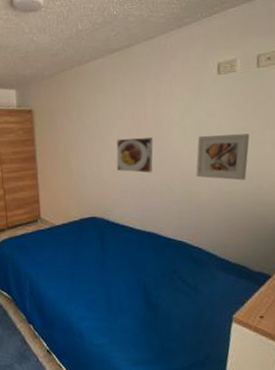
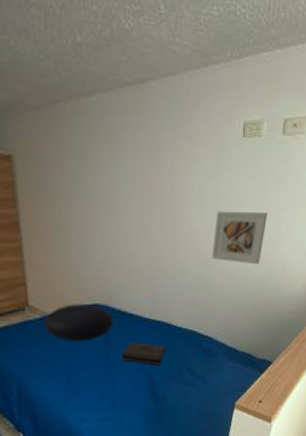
cushion: none [52,216,109,249] -> present [44,303,114,342]
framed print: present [116,136,153,173] -> none [124,207,168,253]
pizza box: none [116,250,157,273] -> present [121,342,166,366]

